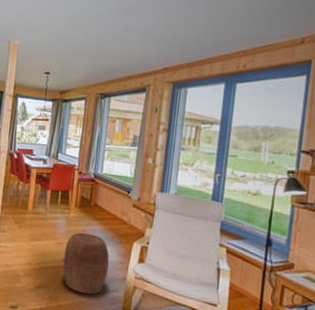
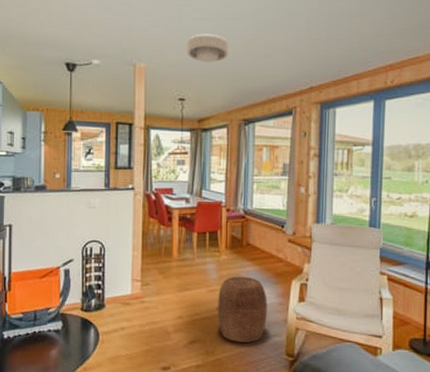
ceiling light: none [55,16,93,43] -> present [187,33,229,63]

